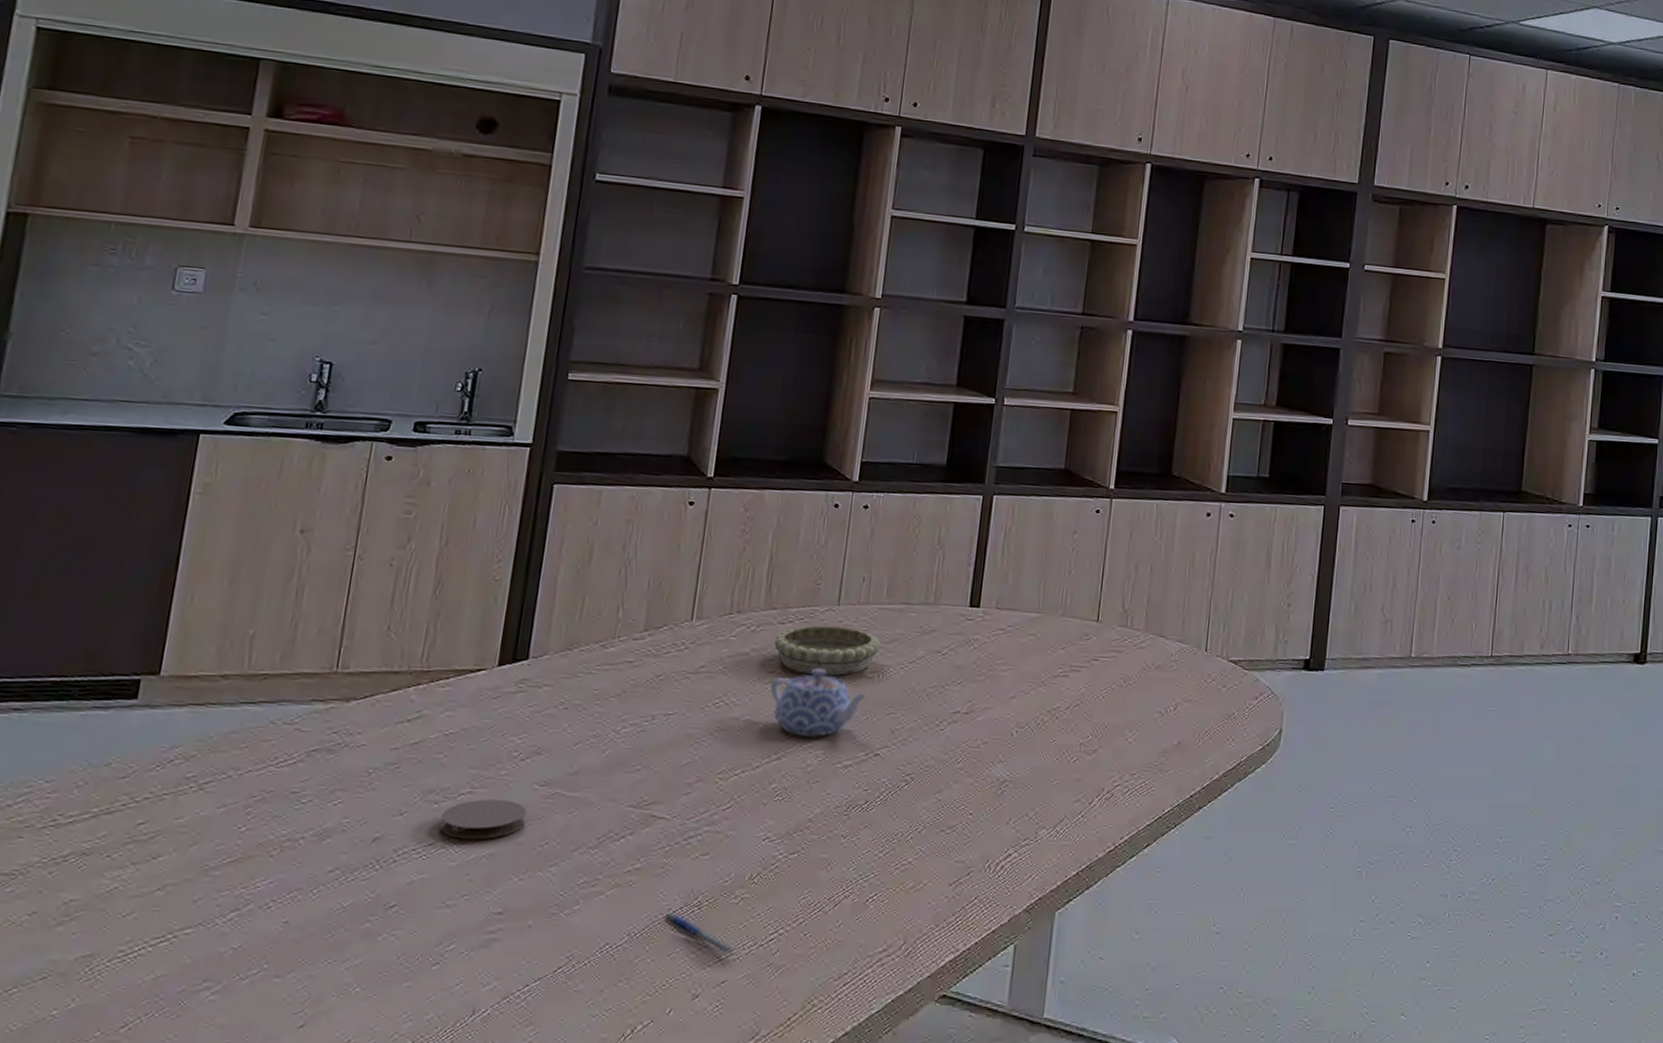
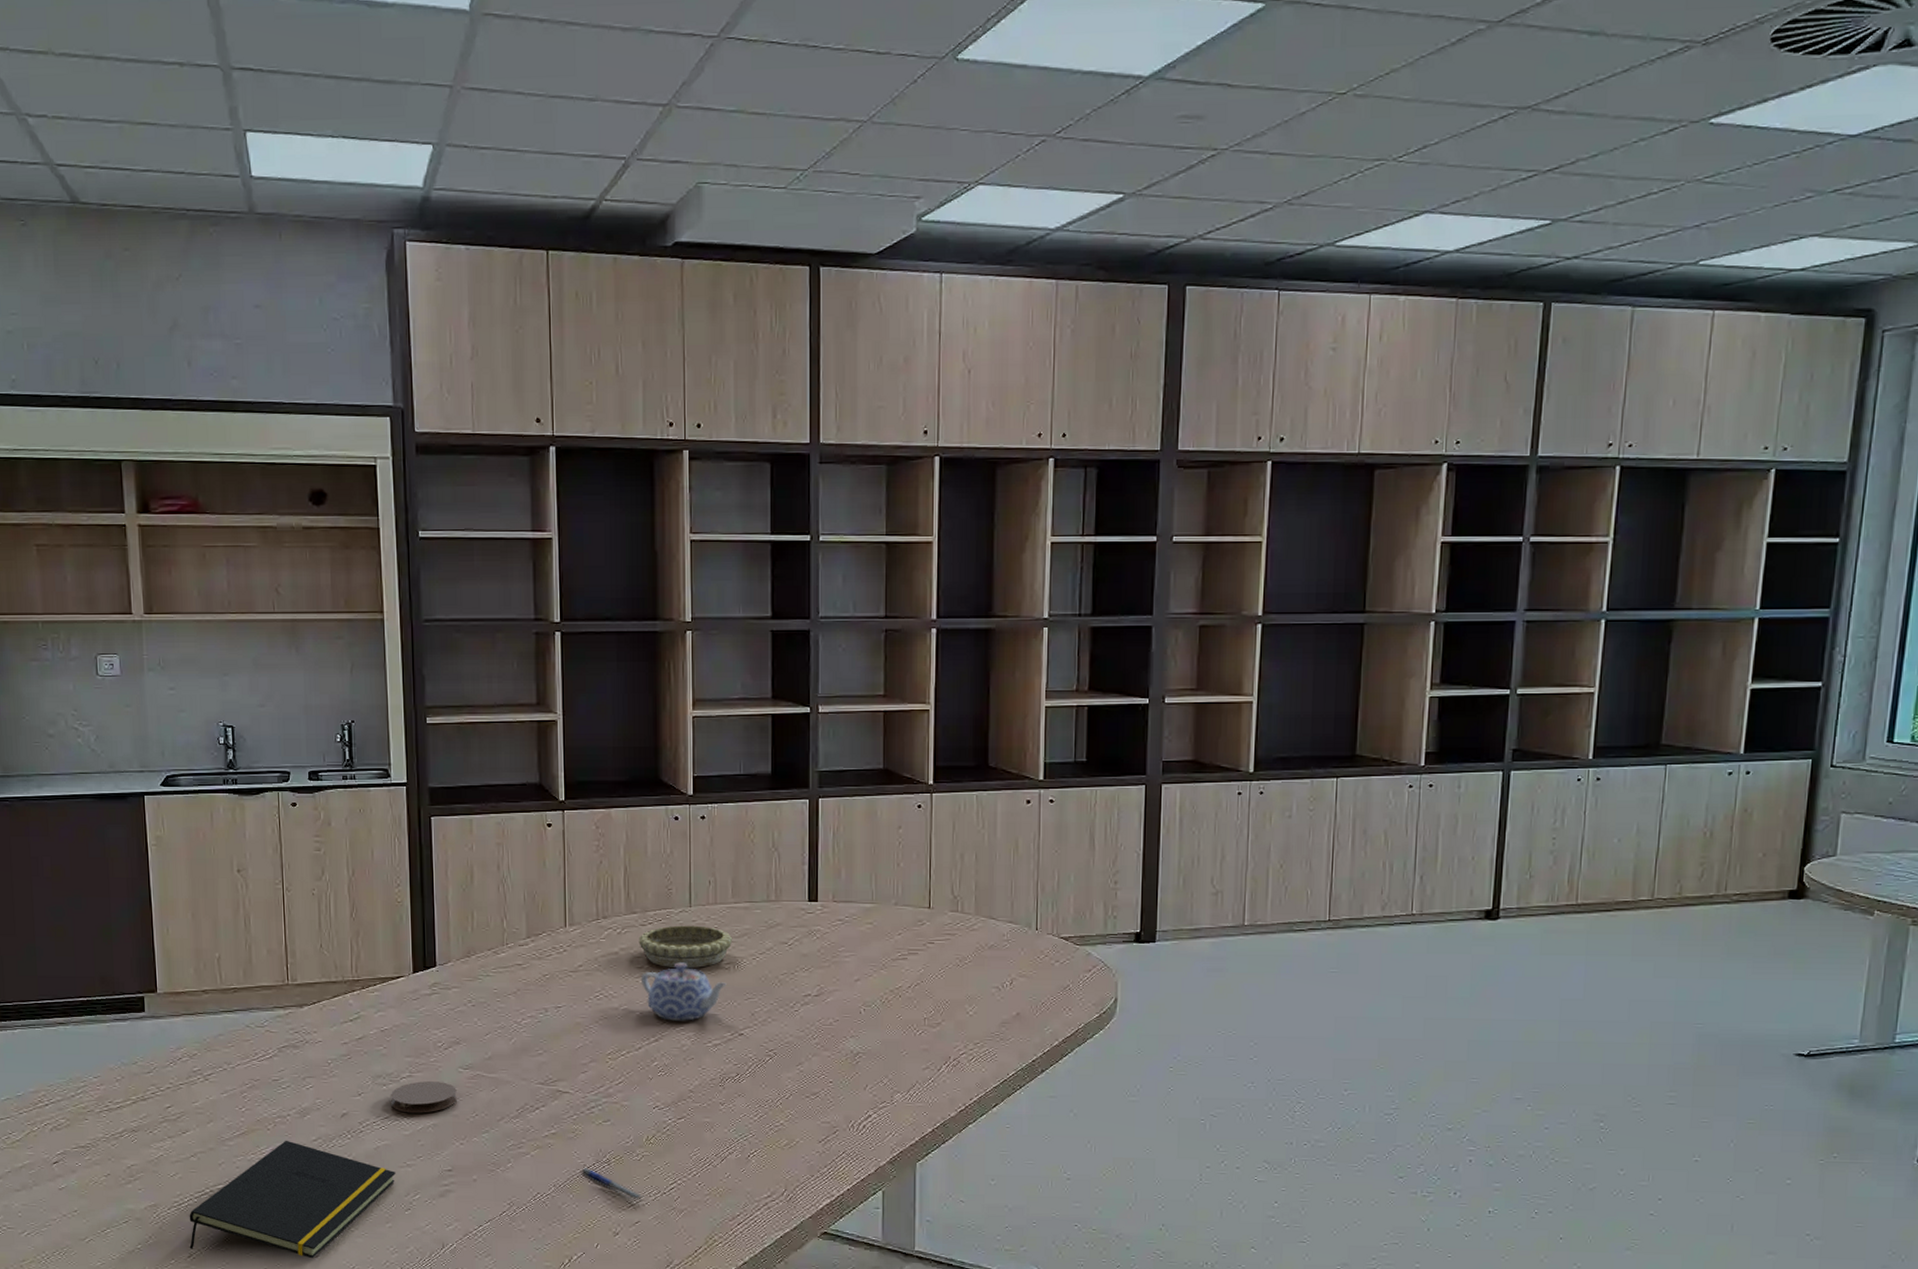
notepad: none [126,870,430,1030] -> present [189,1140,396,1259]

